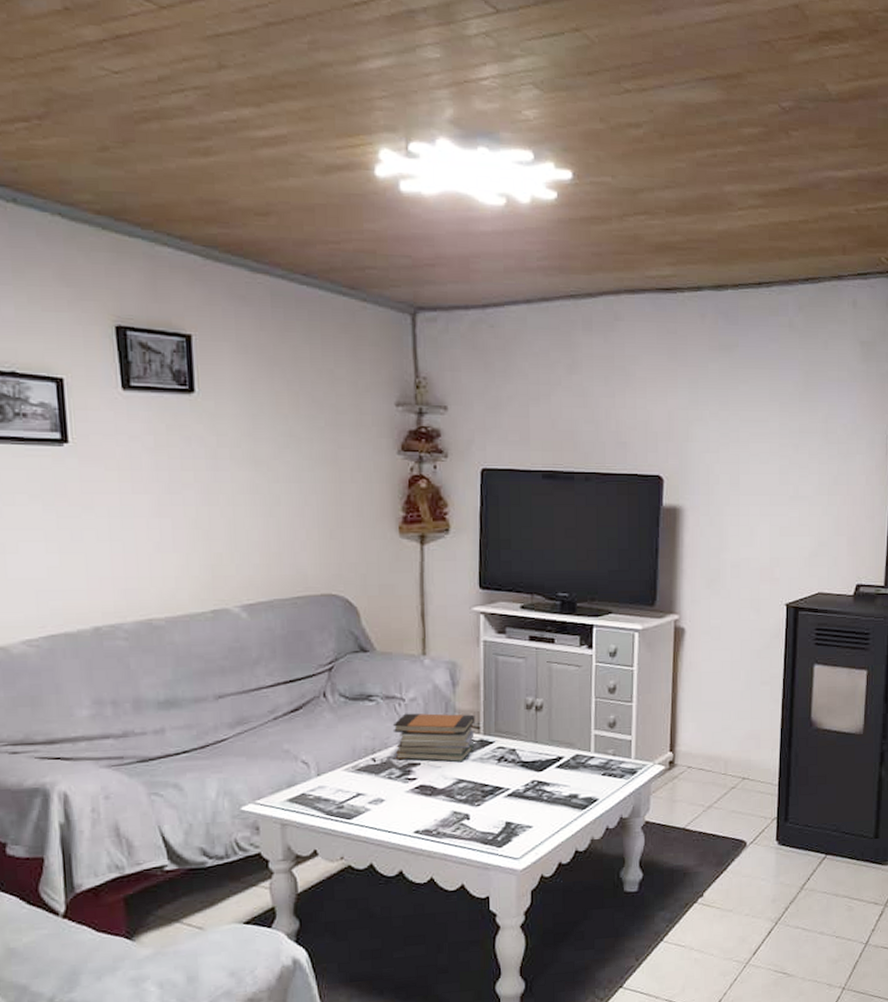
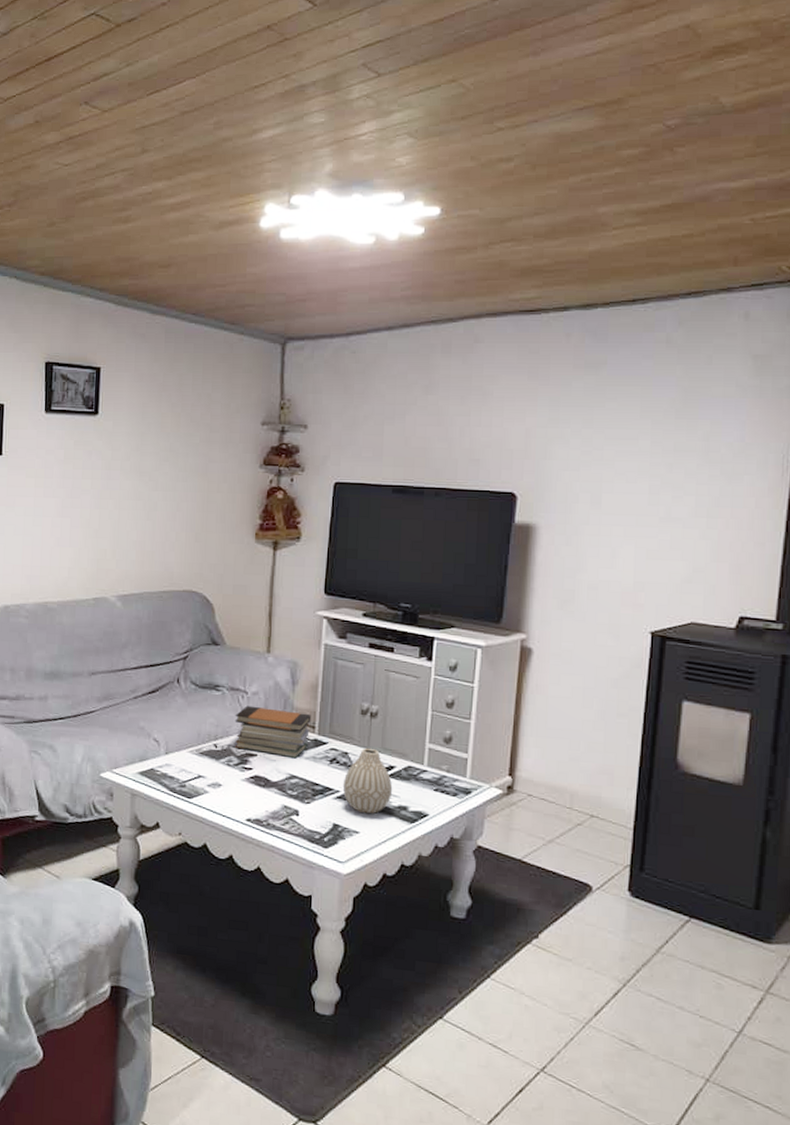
vase: none [512,741,563,808] -> present [342,747,393,814]

